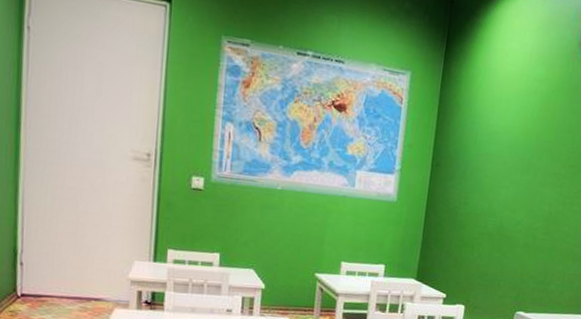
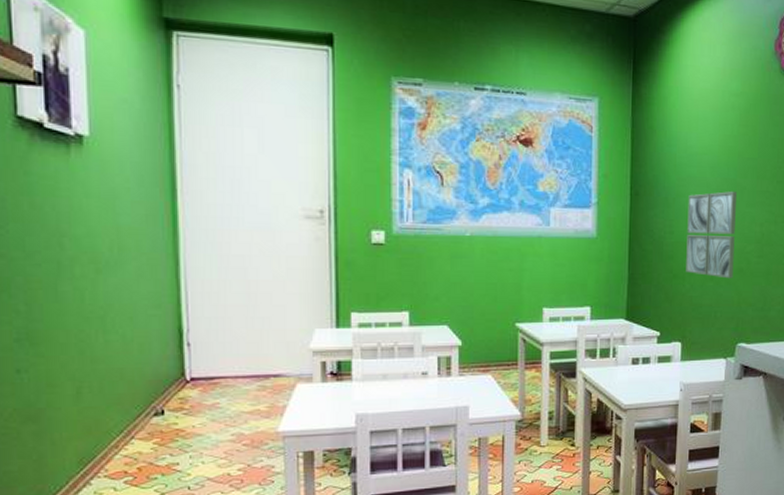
wall art: none [475,170,531,252] -> present [686,191,738,279]

